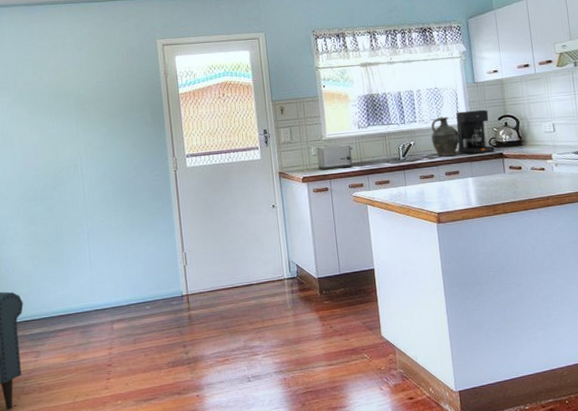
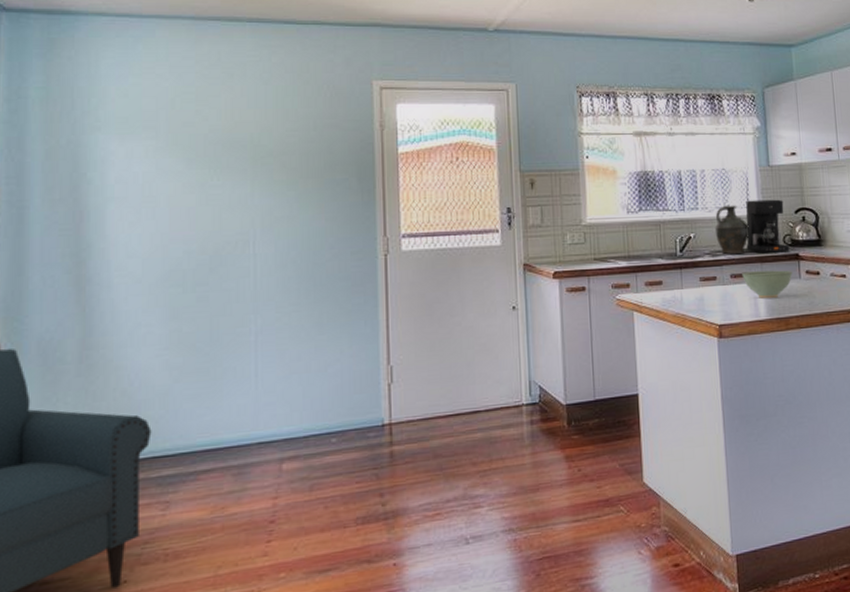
toaster: present [316,143,353,170] -> none [573,231,619,264]
bowl: none [454,167,498,191] -> present [741,270,793,299]

